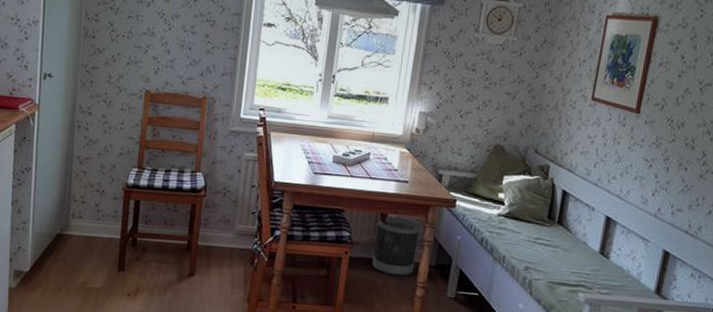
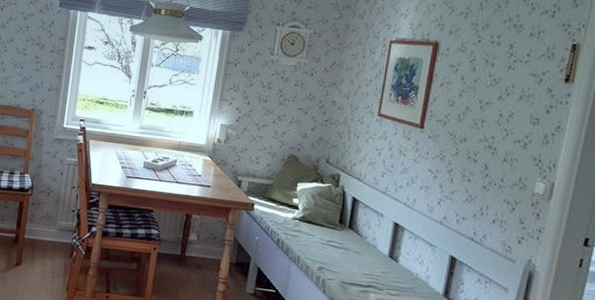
wastebasket: present [372,216,420,276] -> none [178,217,221,272]

